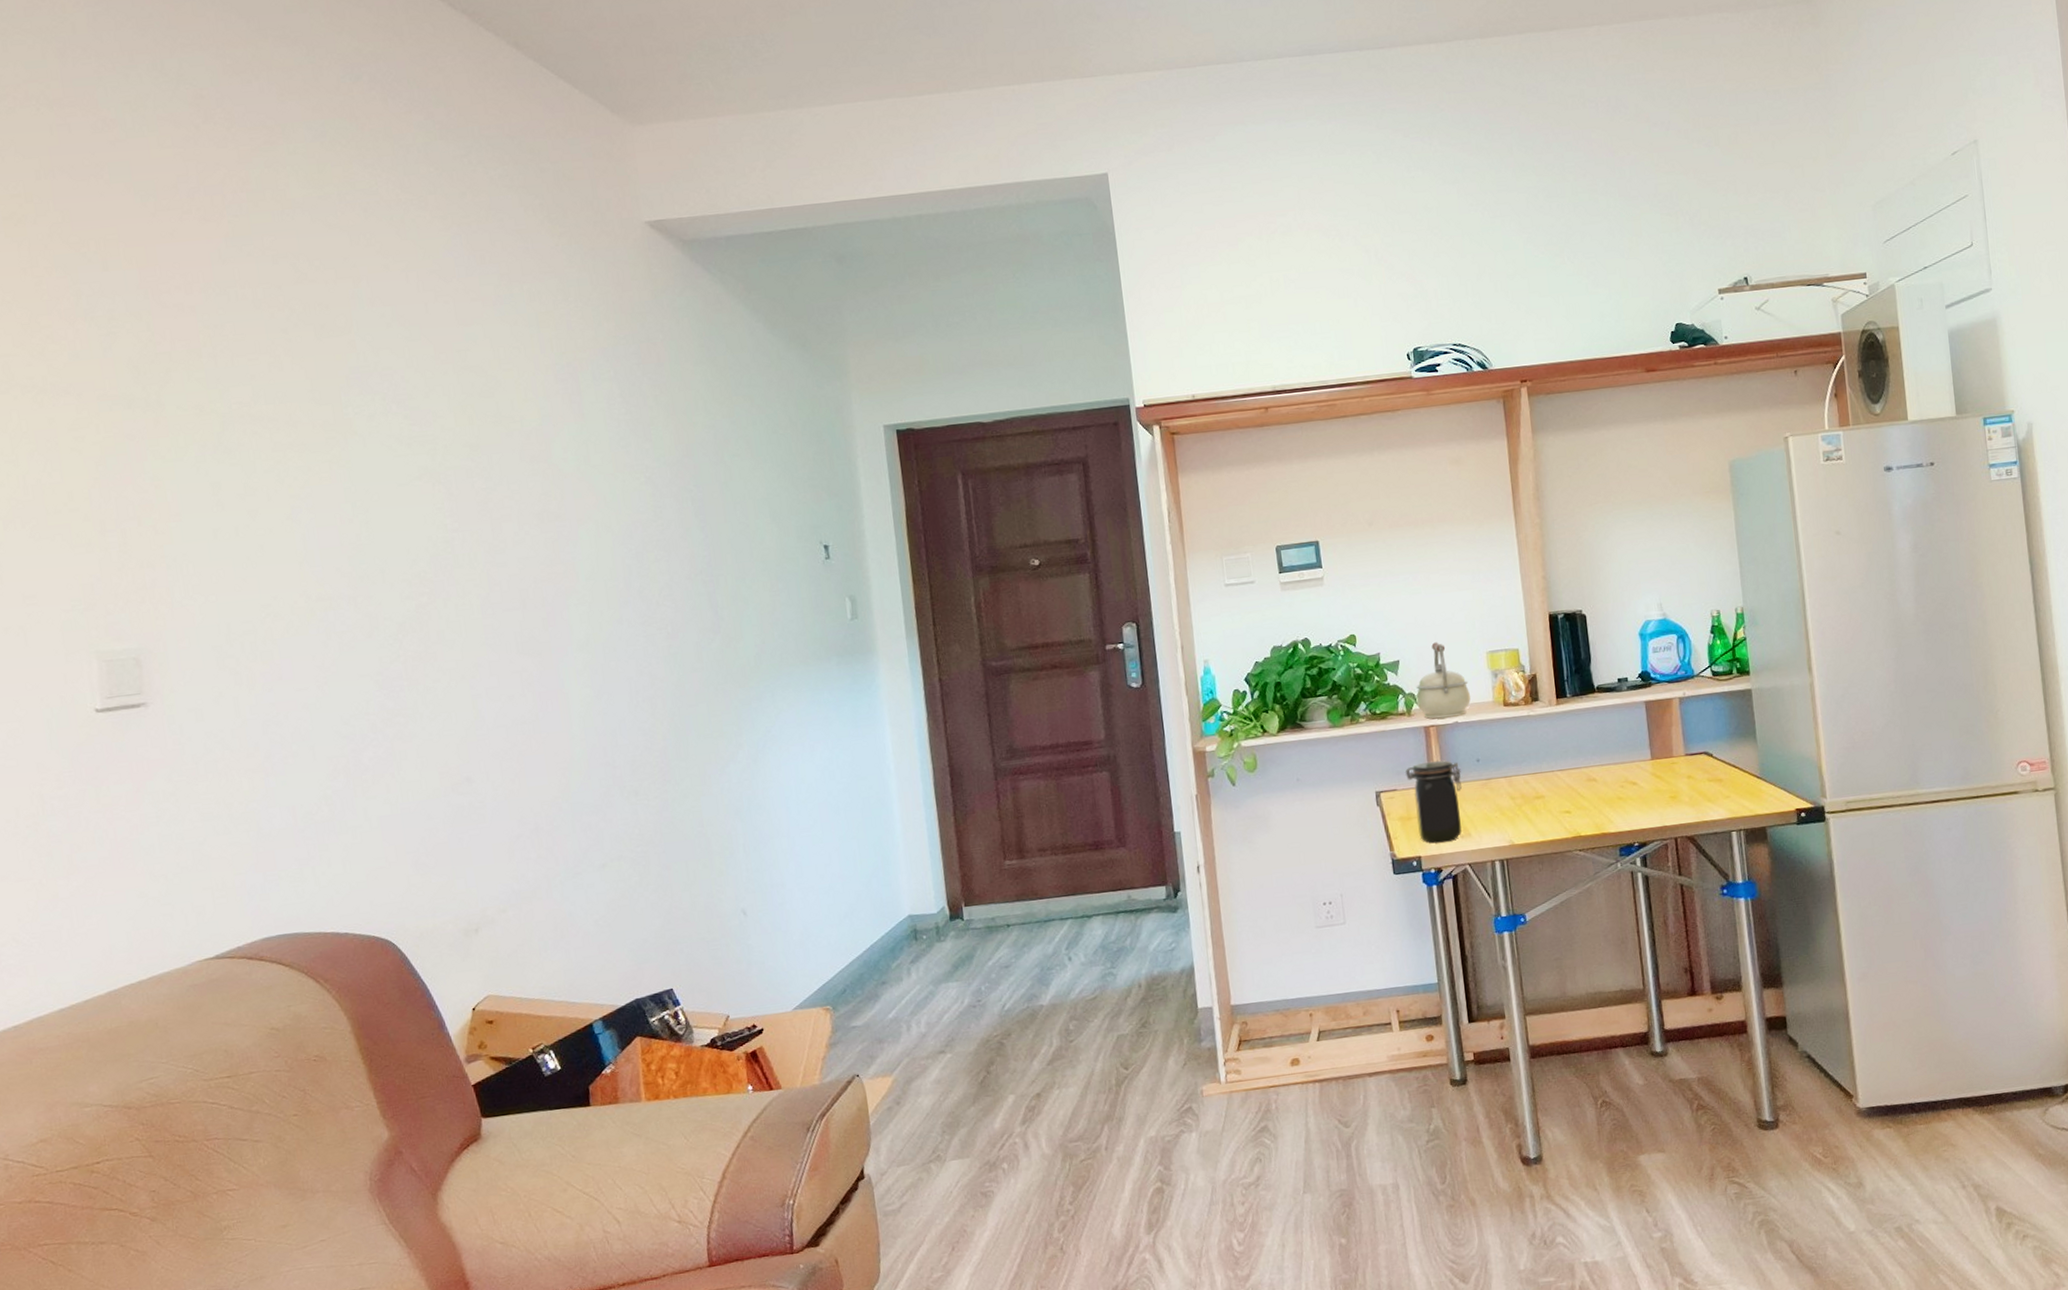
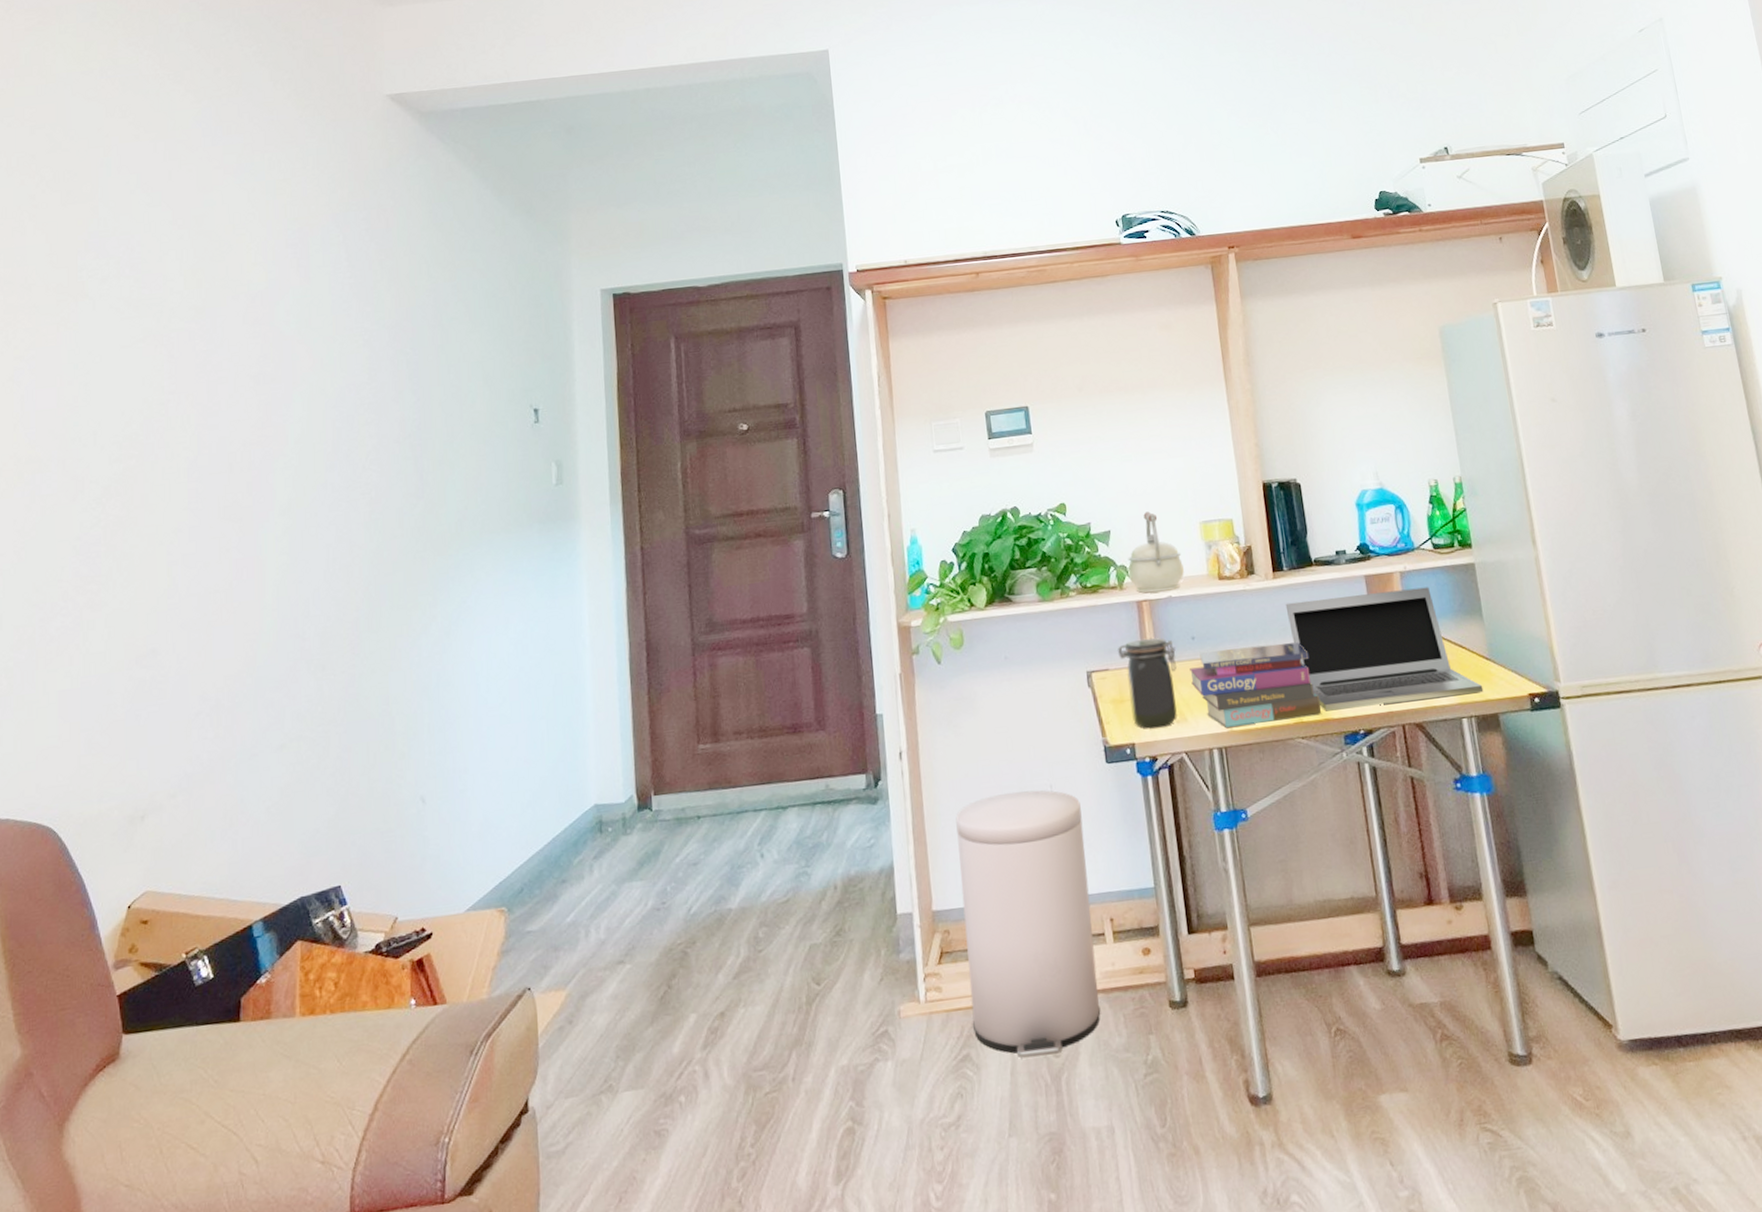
pedal bin: none [1251,898,1388,1129] -> present [955,790,1101,1059]
books: none [1474,763,1599,841] -> present [1190,642,1322,727]
laptop: none [1567,711,1753,826] -> present [1285,586,1484,712]

